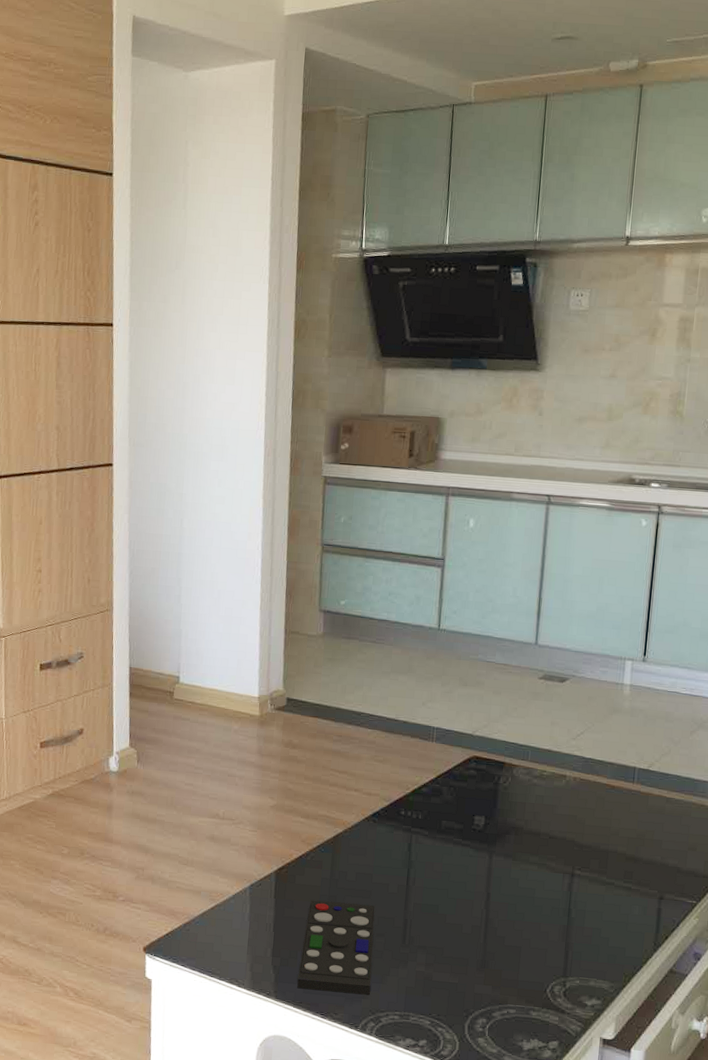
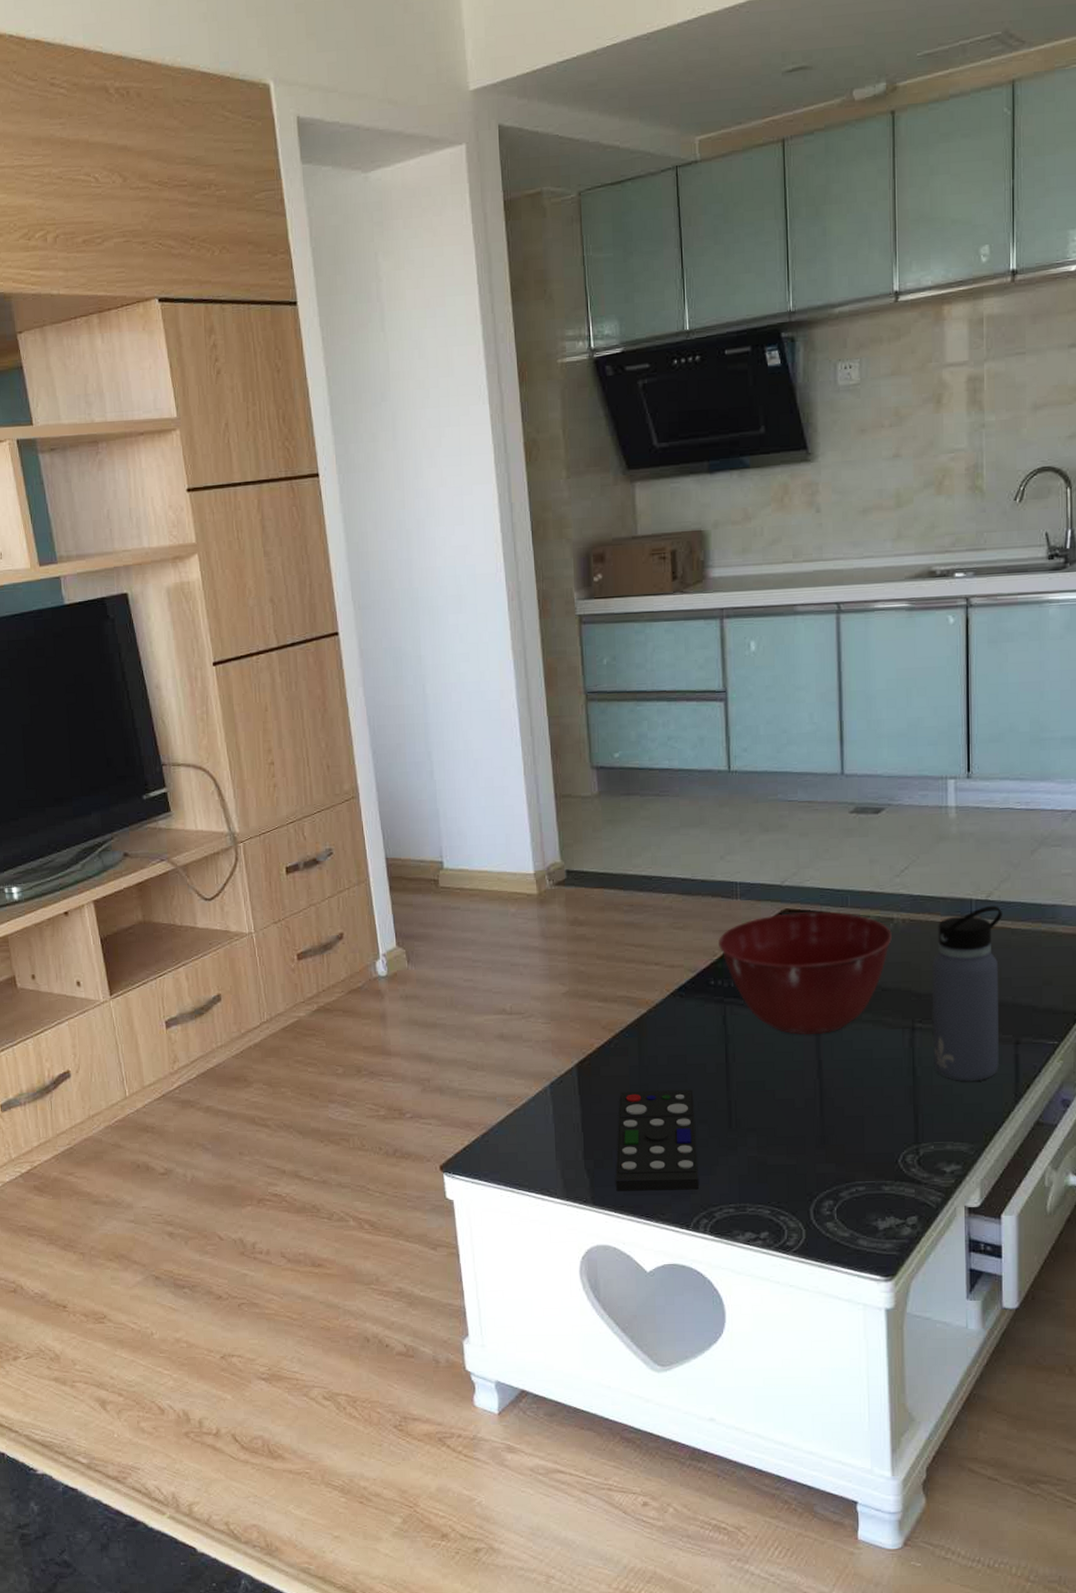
mixing bowl: none [412,759,563,870] -> present [719,911,892,1036]
water bottle: none [587,774,660,928] -> present [931,905,1002,1082]

